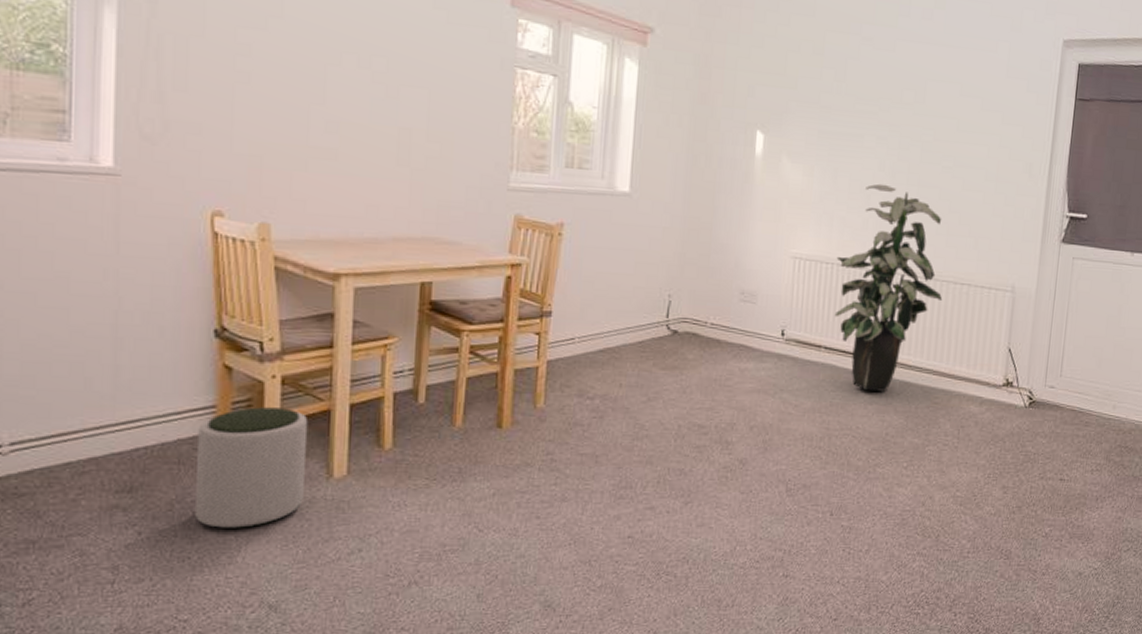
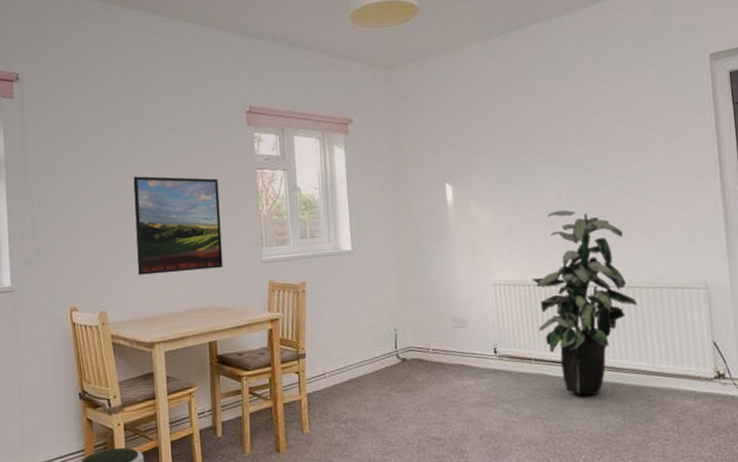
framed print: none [326,44,460,189] -> present [133,176,223,275]

